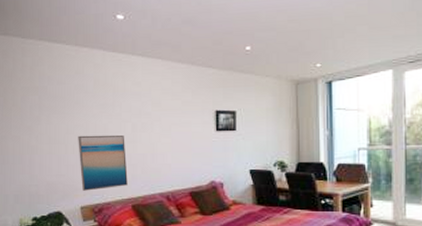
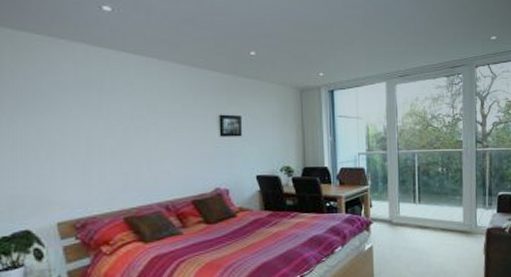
wall art: present [78,134,128,191] -> none [53,139,118,204]

